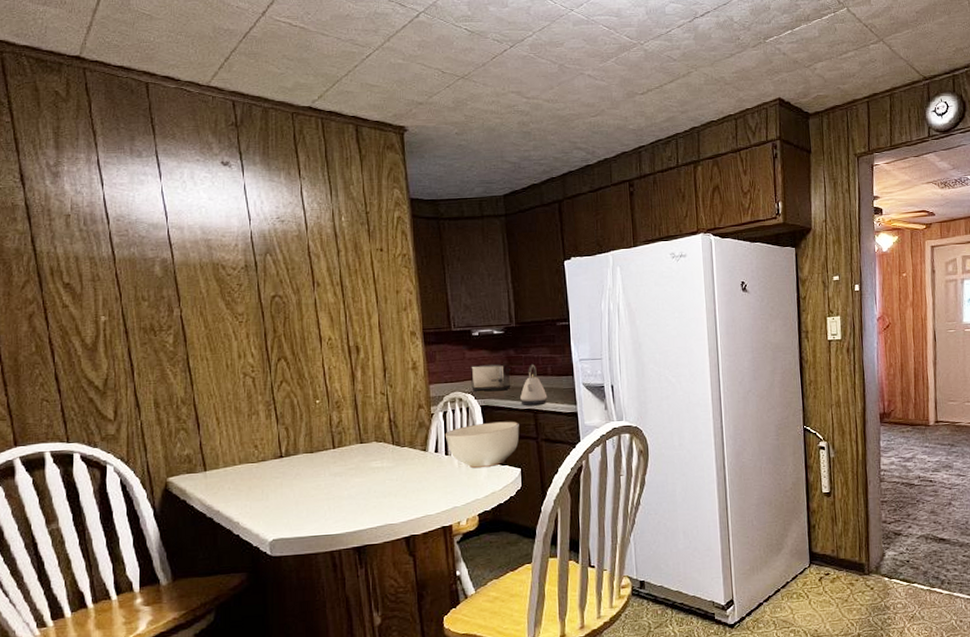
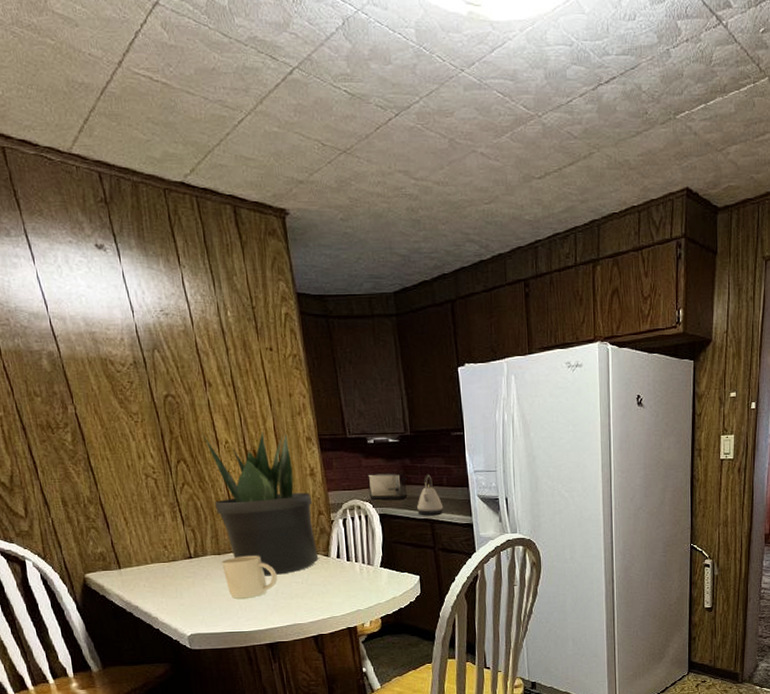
planter: none [305,328,416,474] -> present [201,432,319,576]
mug: none [313,452,371,499] -> present [222,555,277,599]
bowl: present [444,421,520,469] -> none [345,530,417,575]

